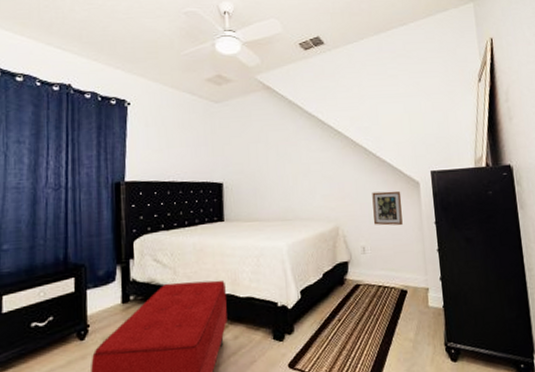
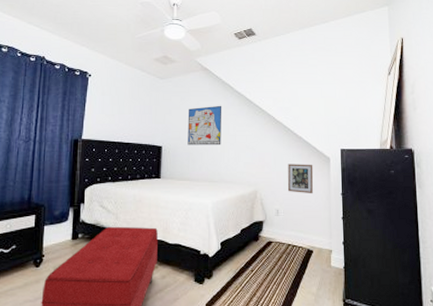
wall art: none [251,129,293,180] -> present [187,105,222,146]

